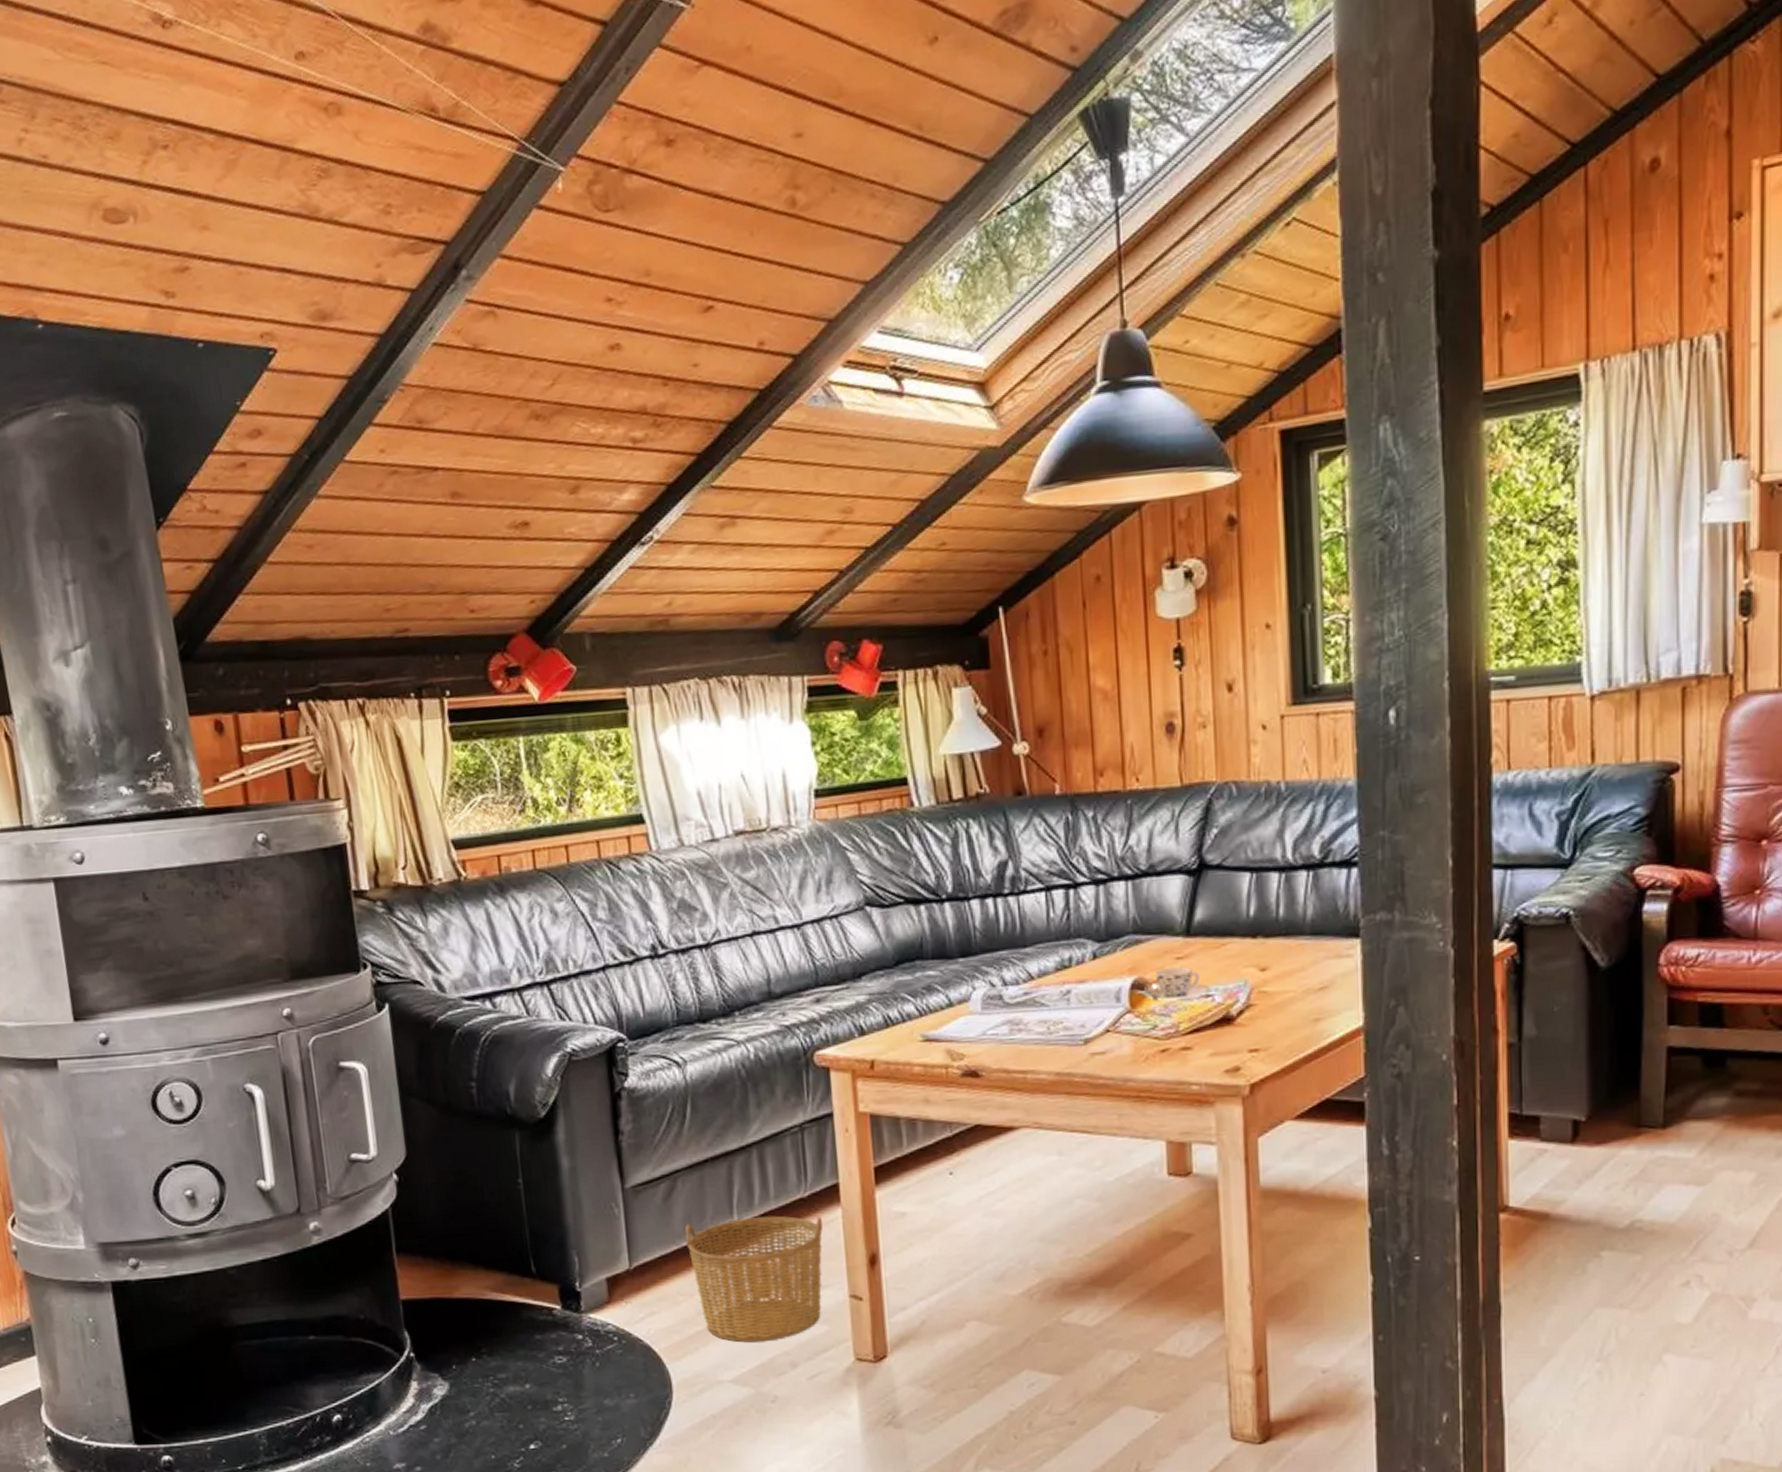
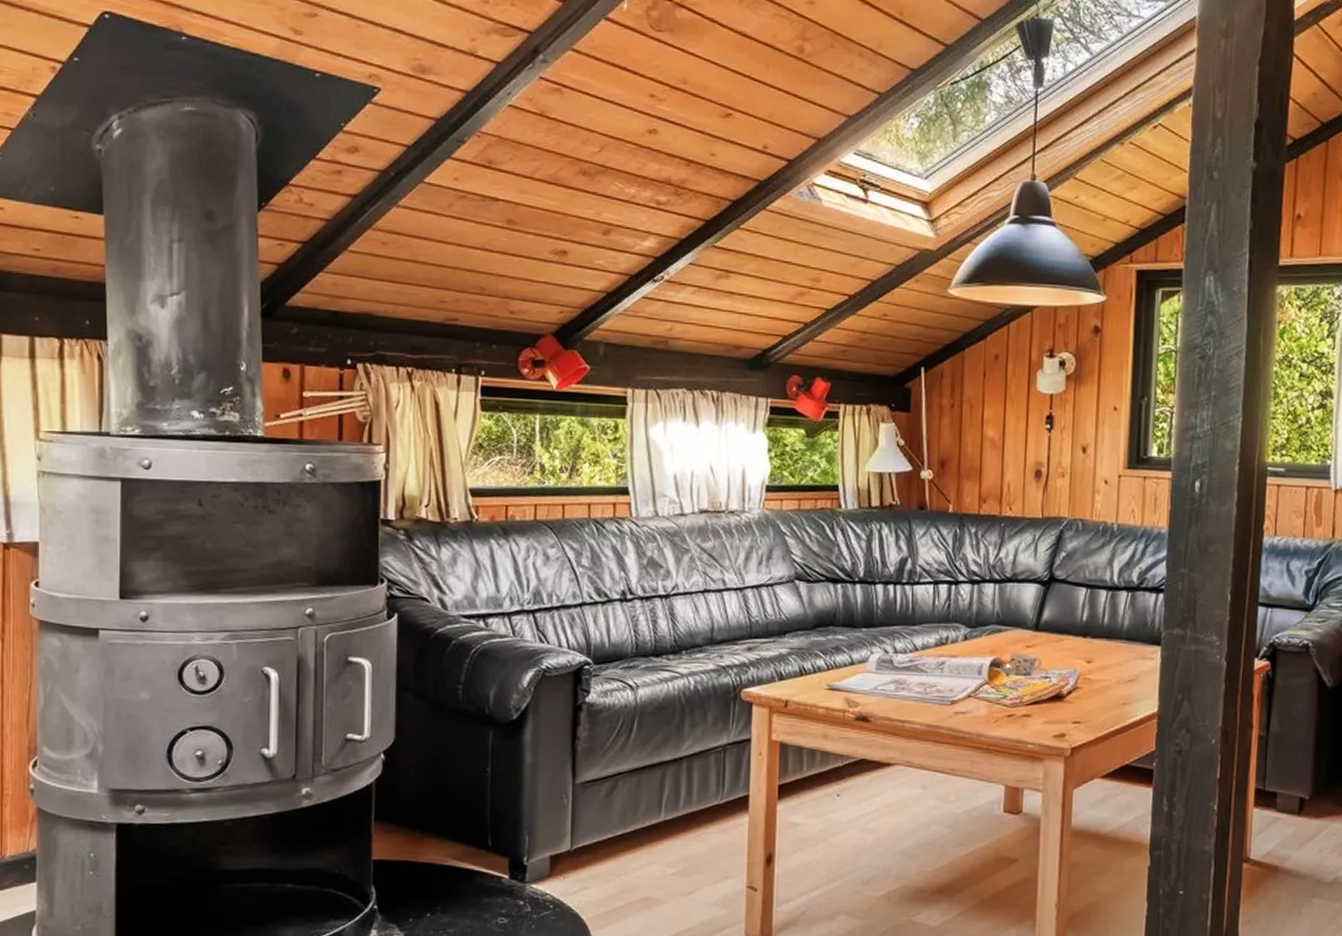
basket: present [685,1216,823,1342] -> none [619,816,732,918]

